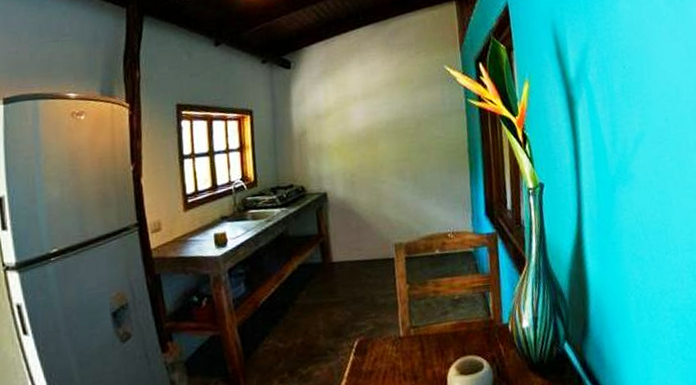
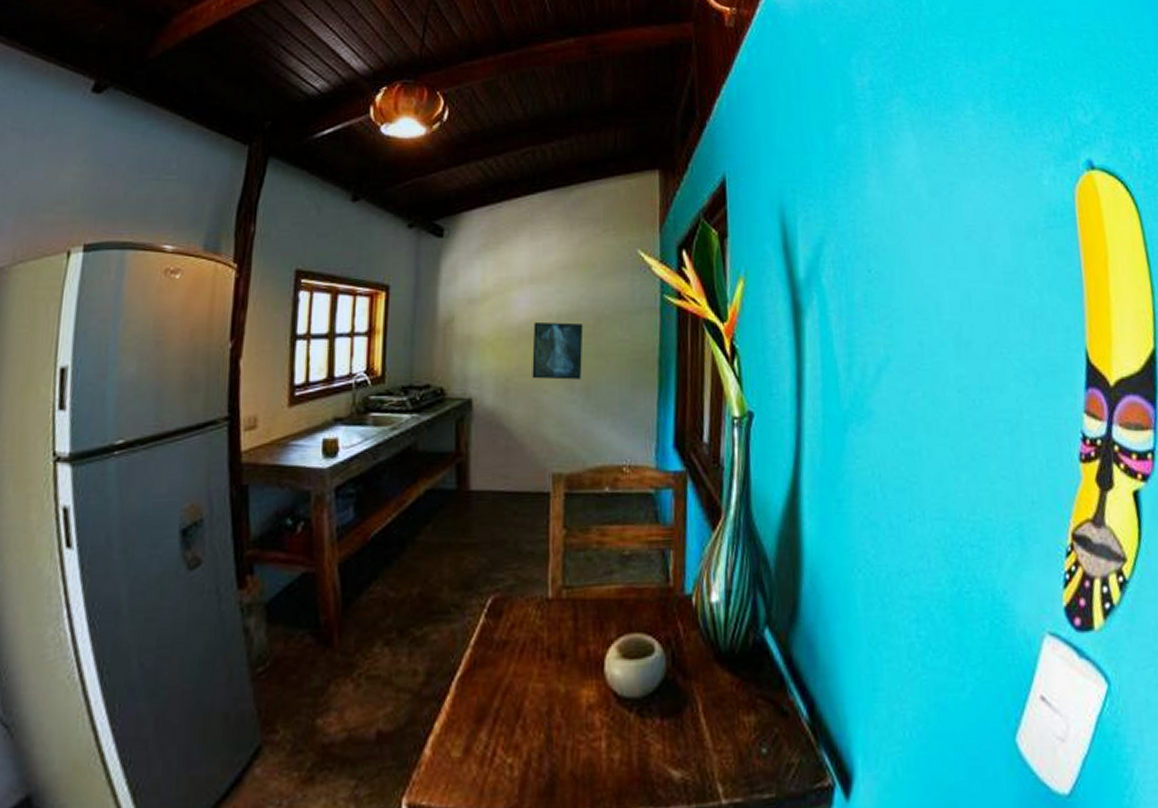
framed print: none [369,127,410,173] -> present [532,321,584,380]

